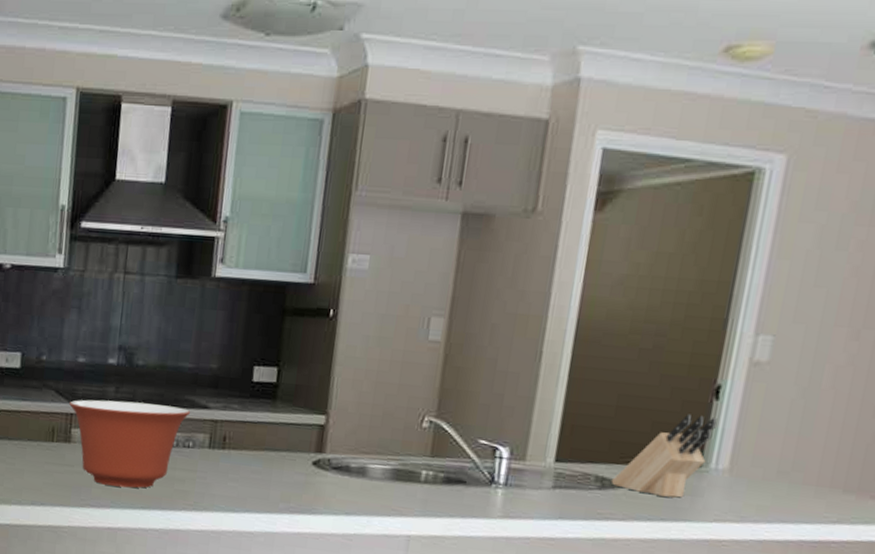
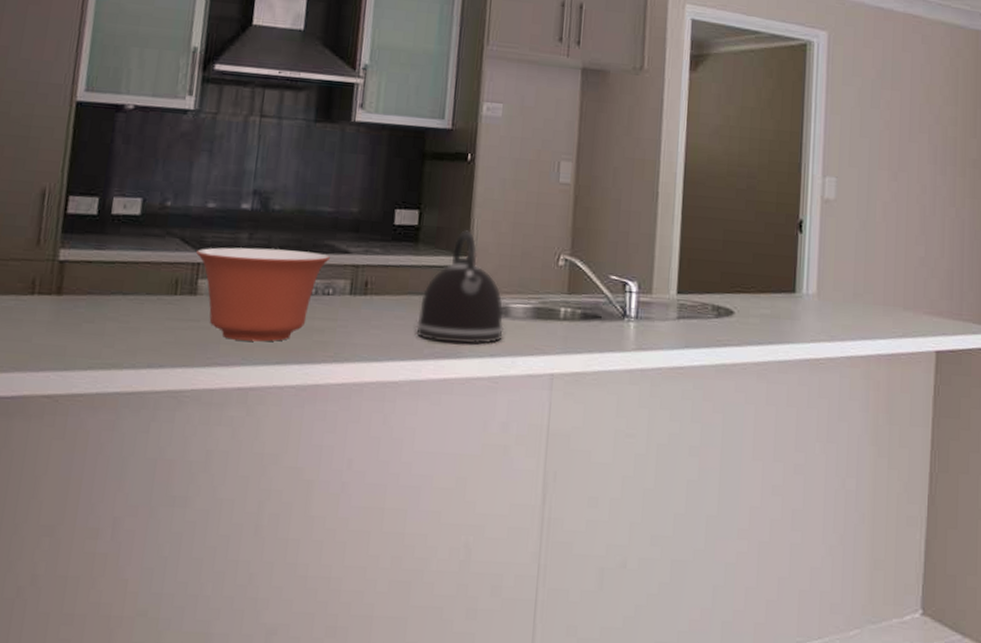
kettle: none [271,388,361,502] -> present [415,230,505,345]
knife block: present [611,414,717,498] -> none [725,246,803,322]

